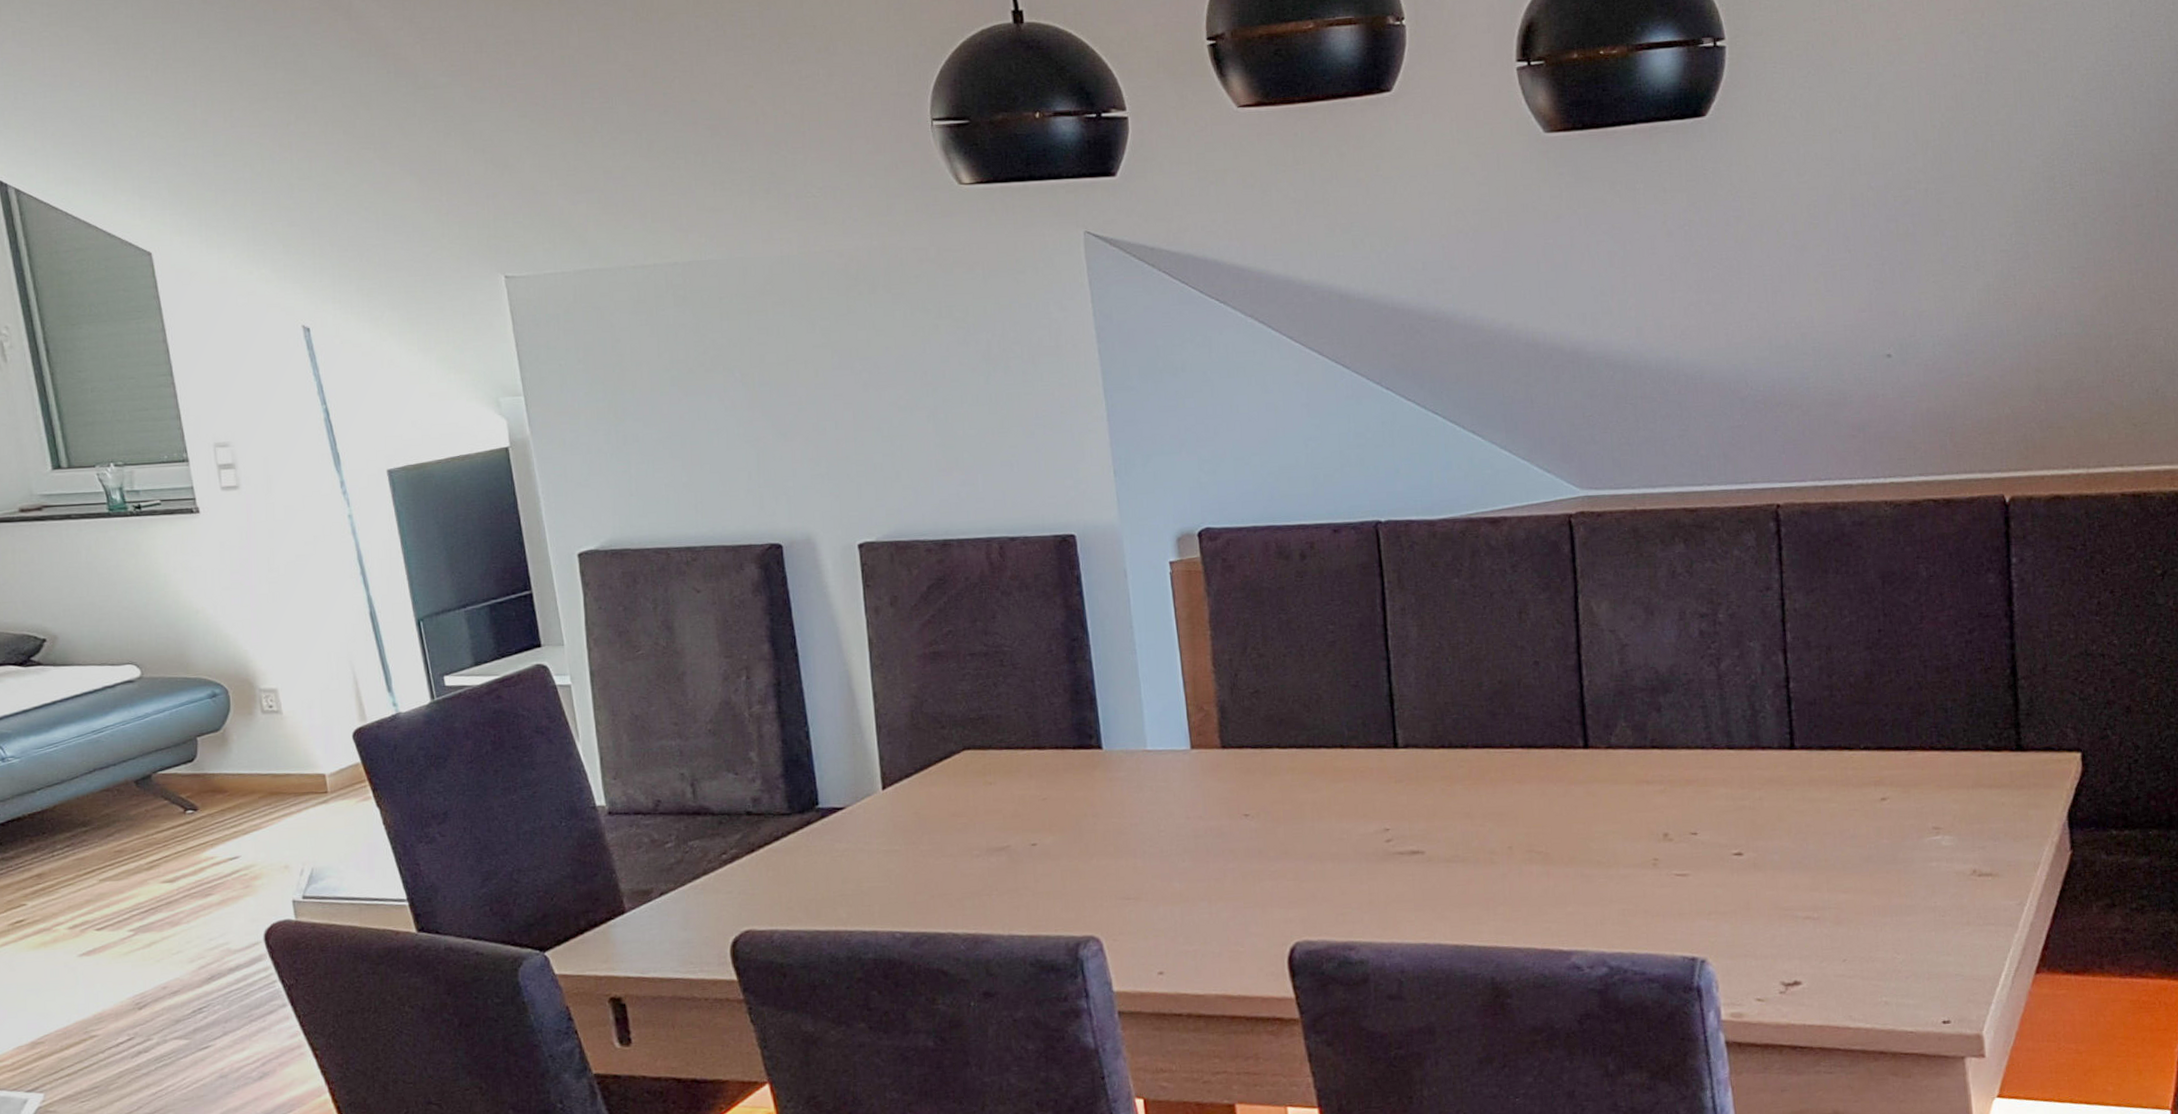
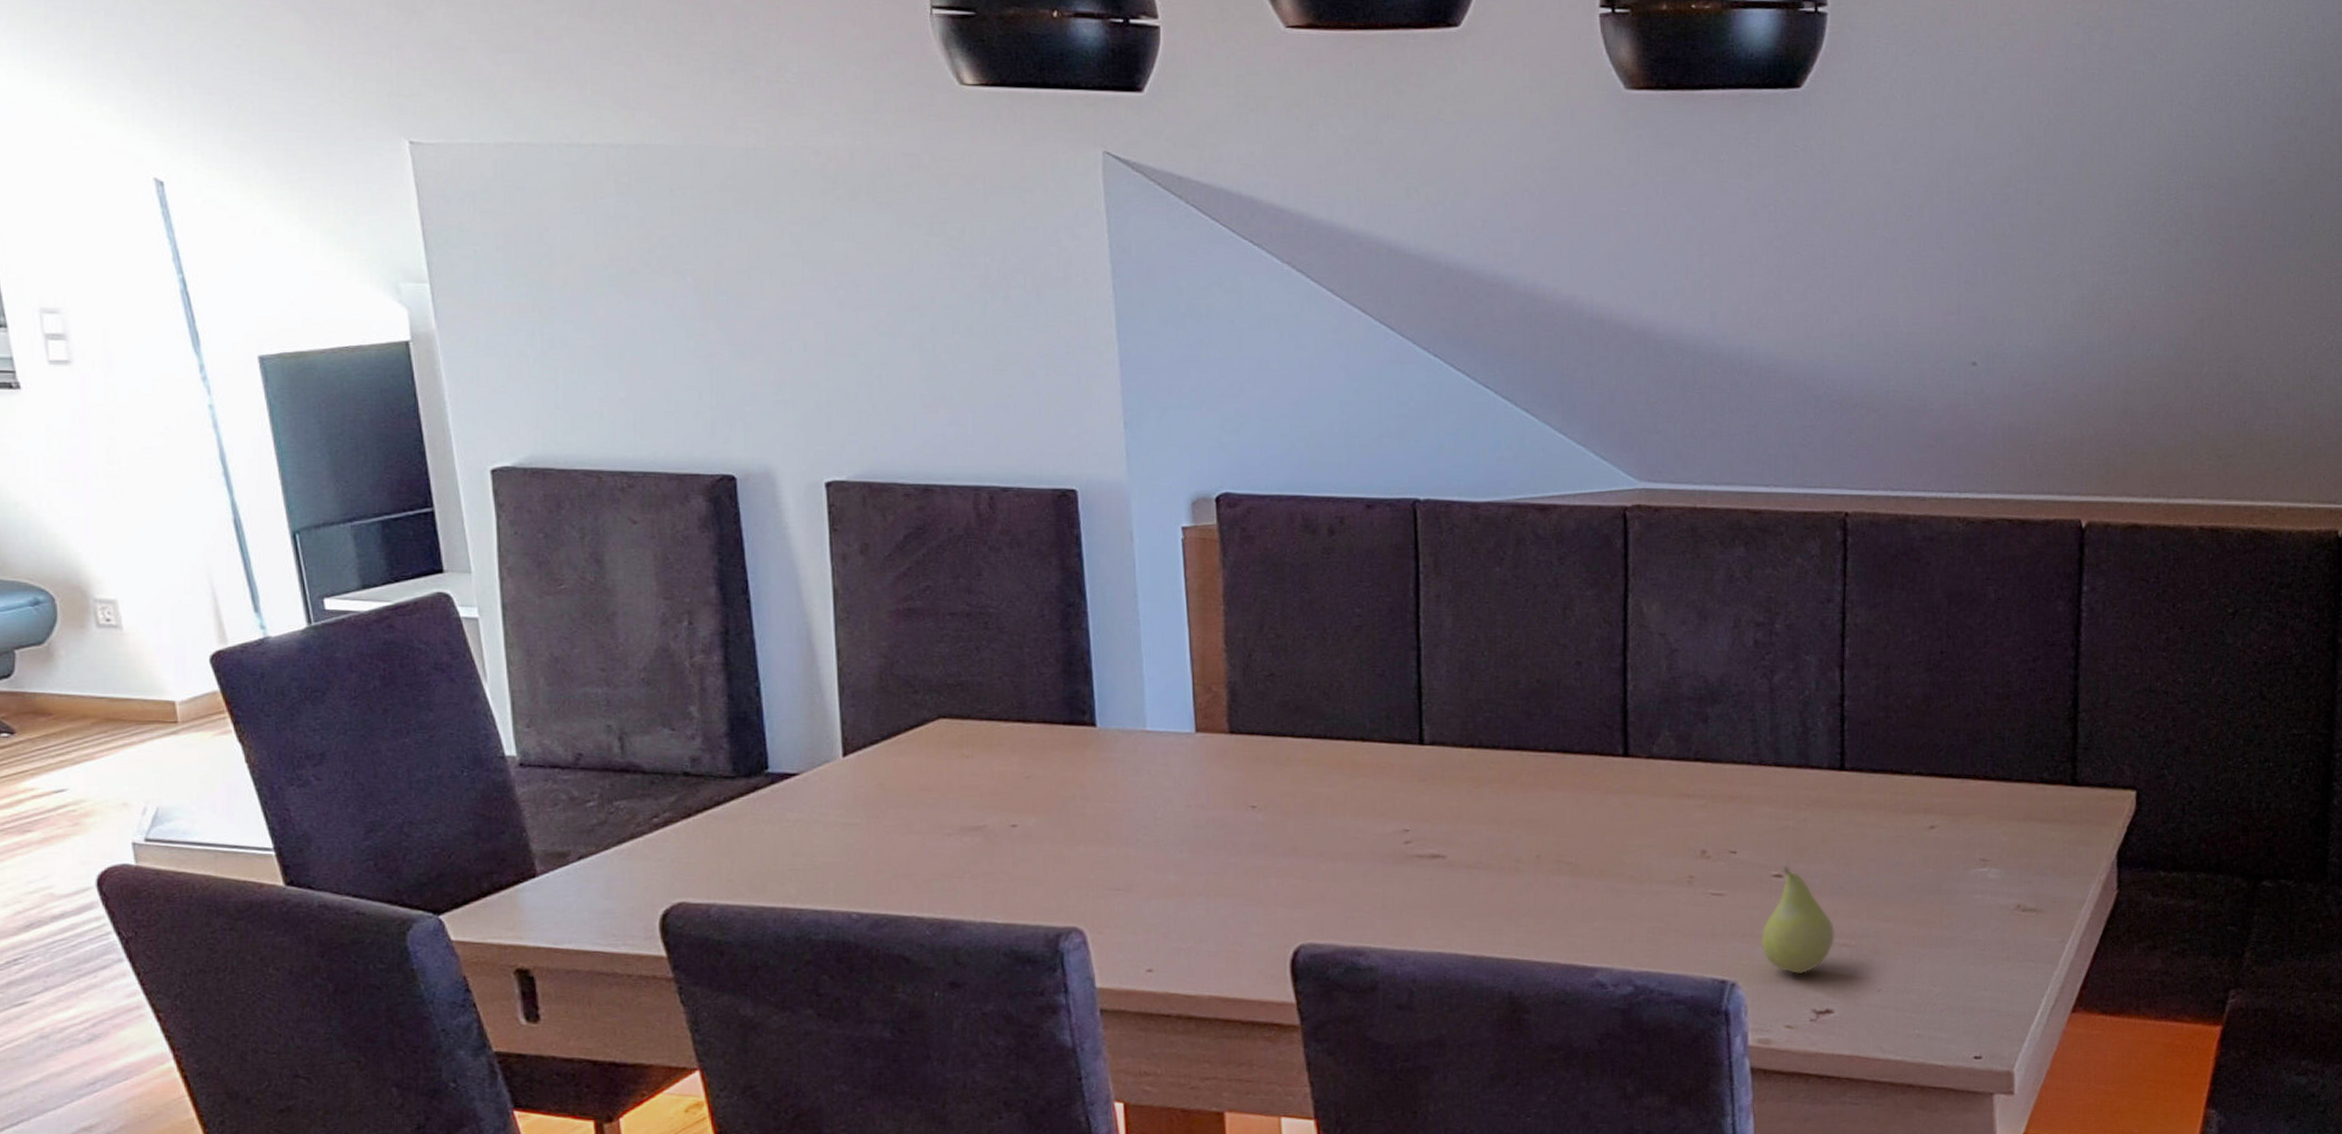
fruit: none [1726,843,1797,949] -> present [1761,865,1834,975]

